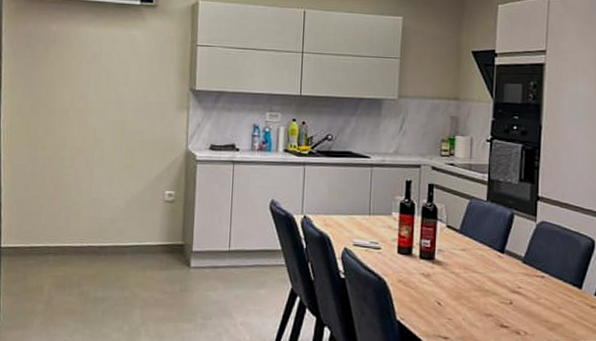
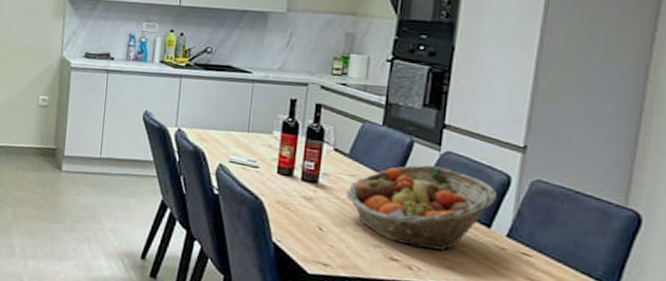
fruit basket: none [460,235,584,314] -> present [346,165,497,251]

